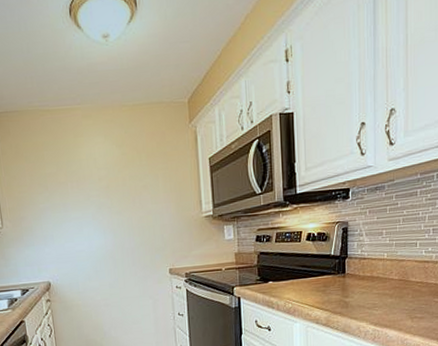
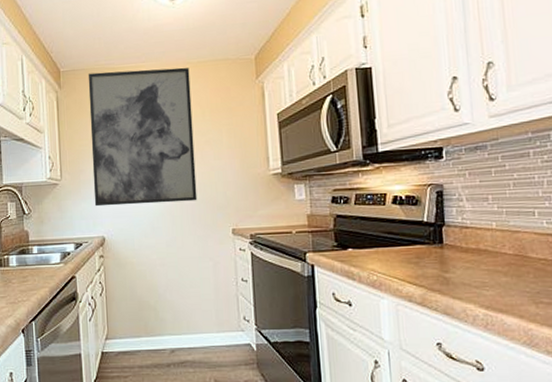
wall art: none [22,110,137,253] -> present [88,67,198,207]

